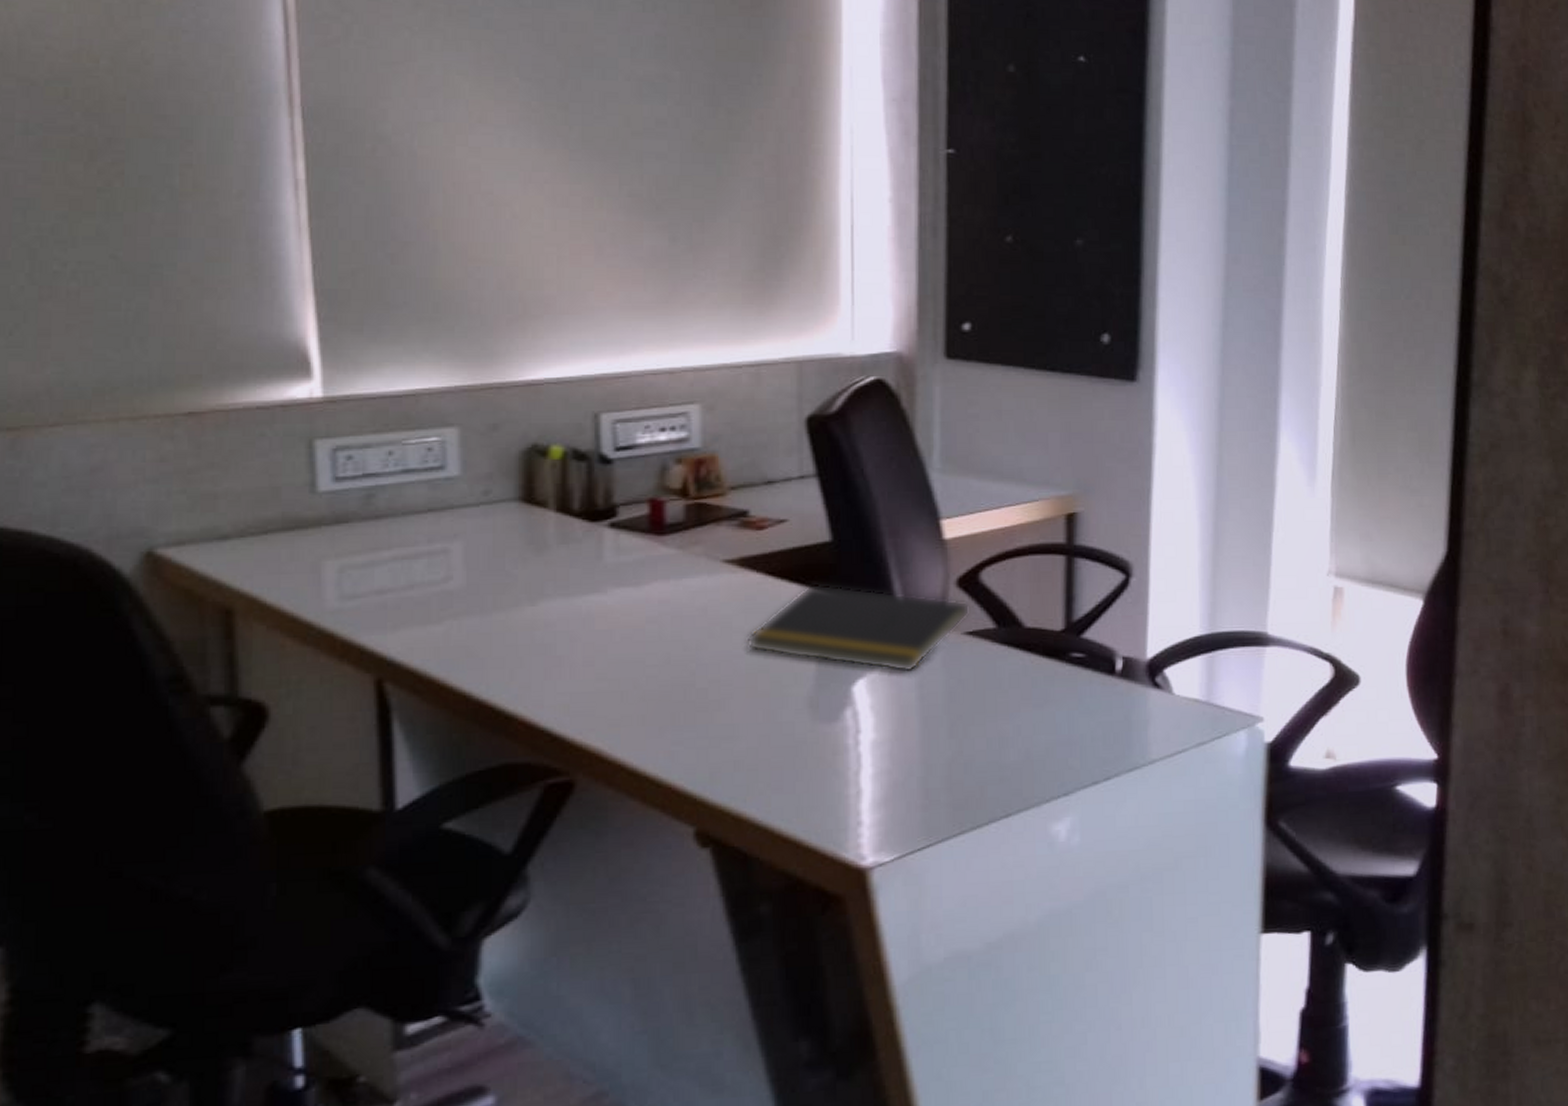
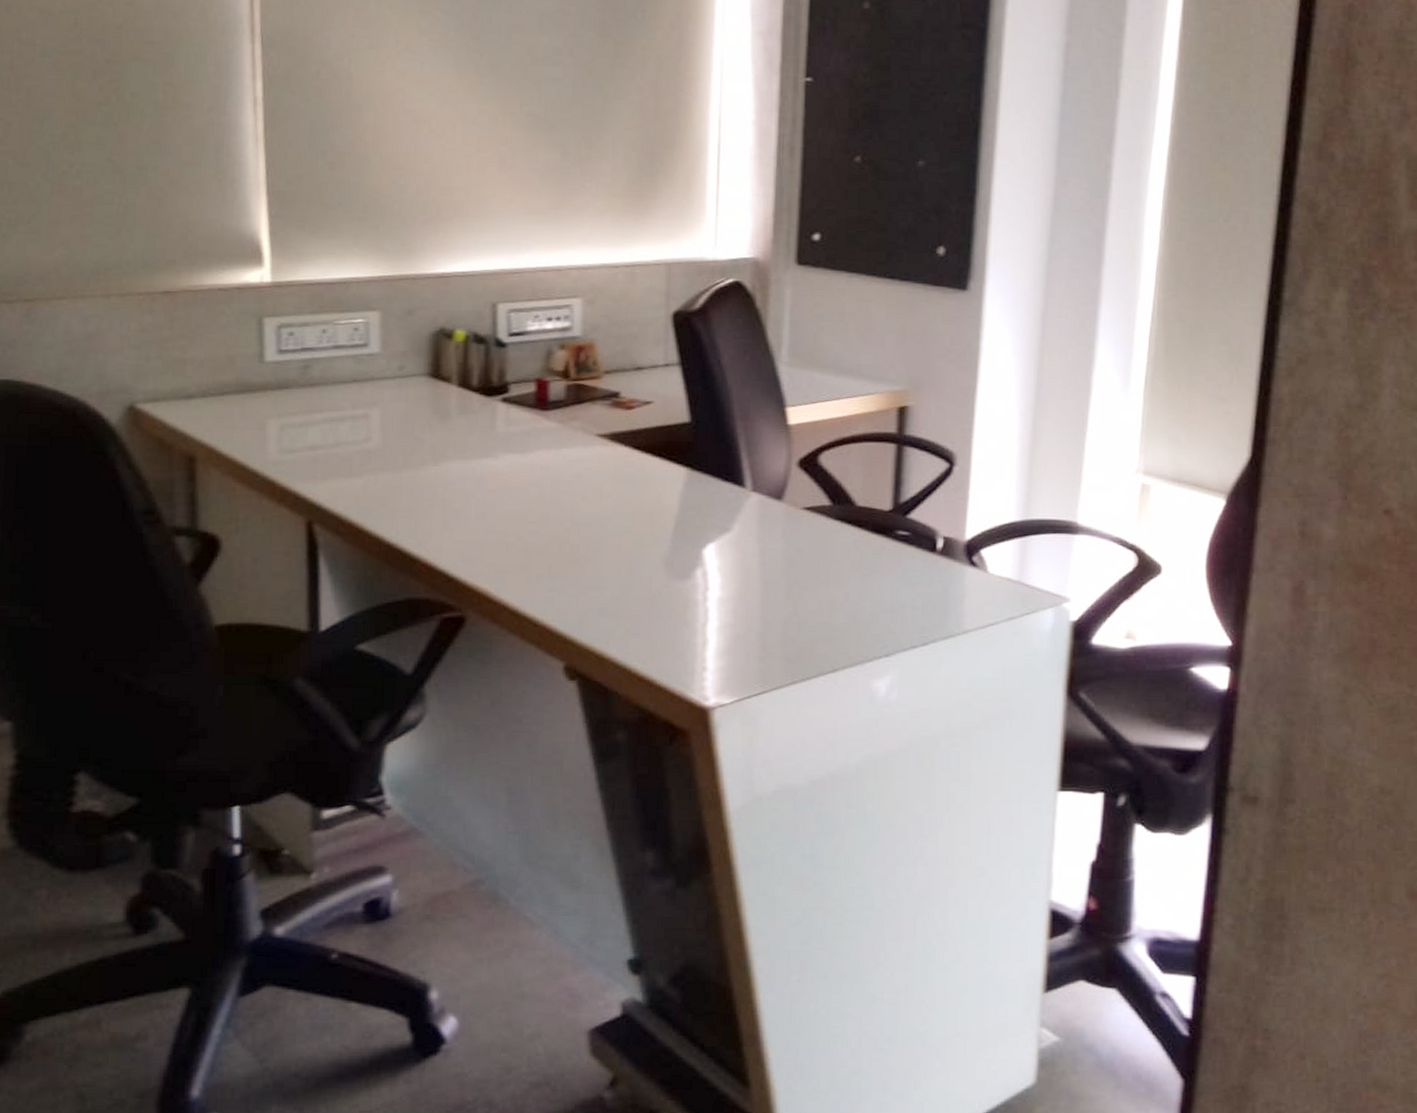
notepad: present [746,583,971,673] -> none [614,458,809,541]

